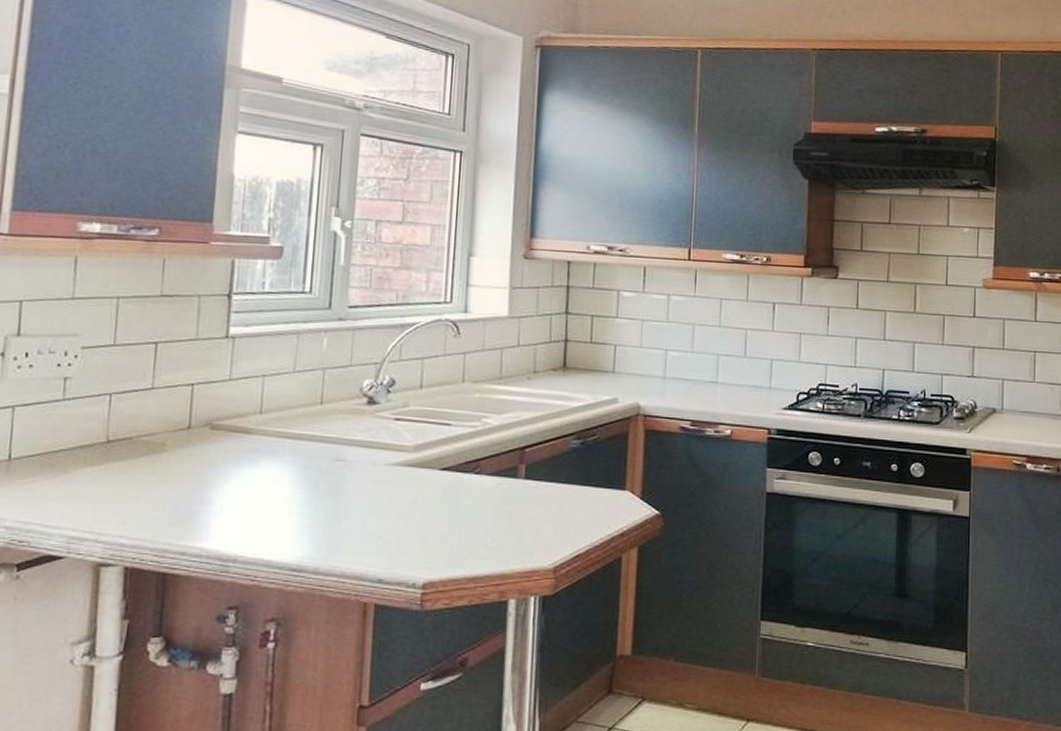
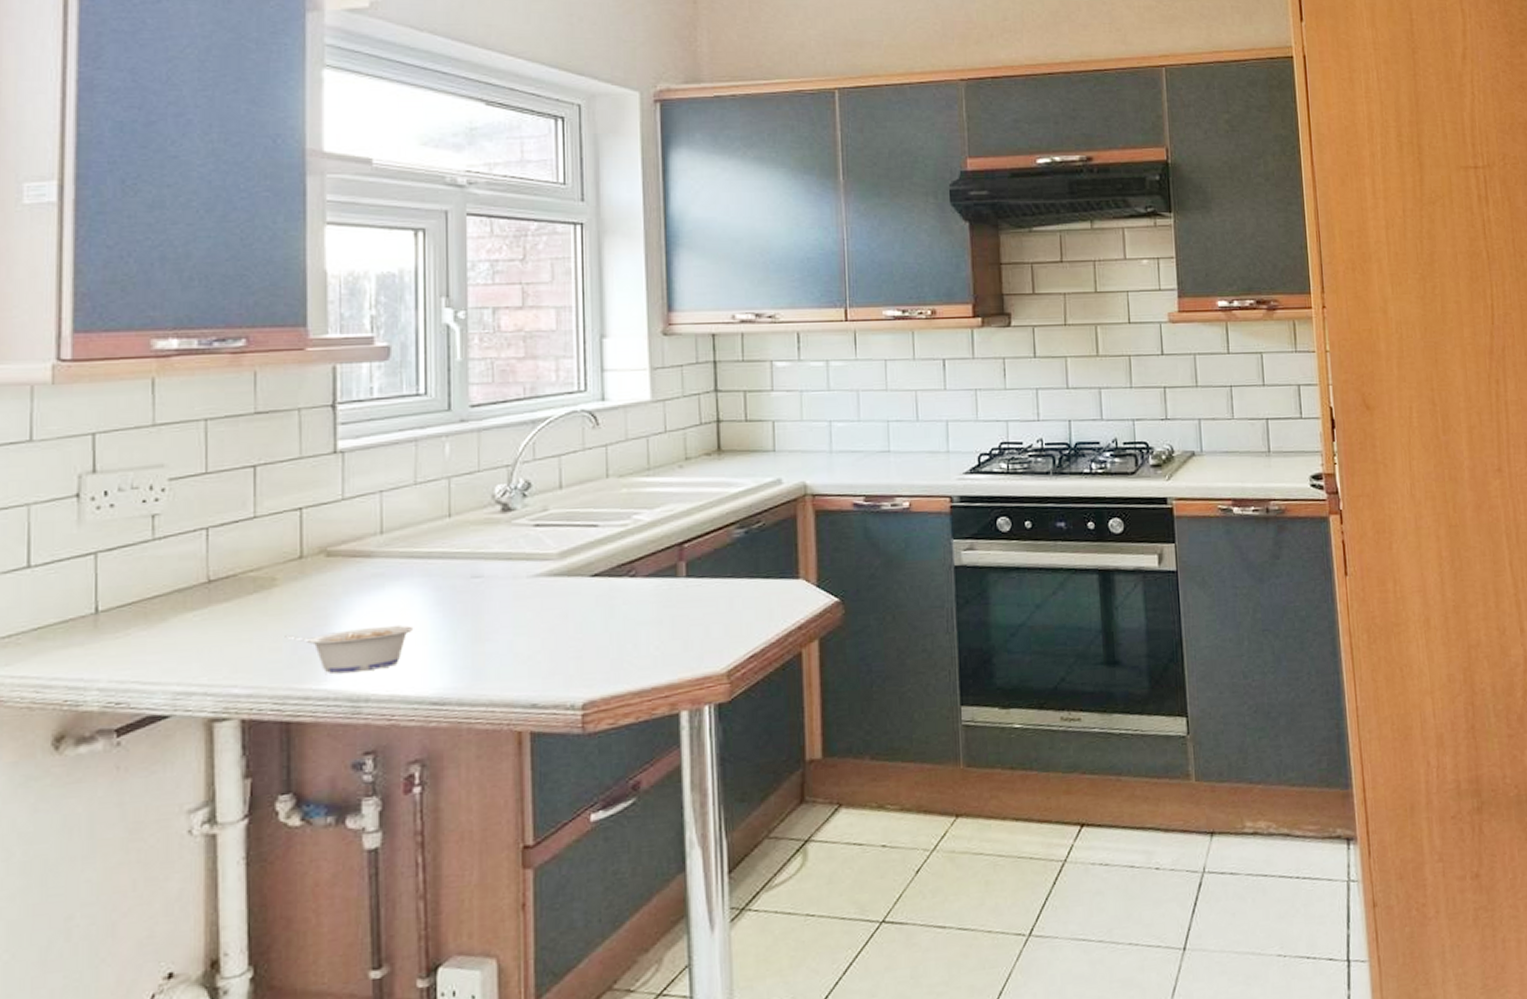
legume: none [169,496,280,536] -> present [285,625,412,675]

